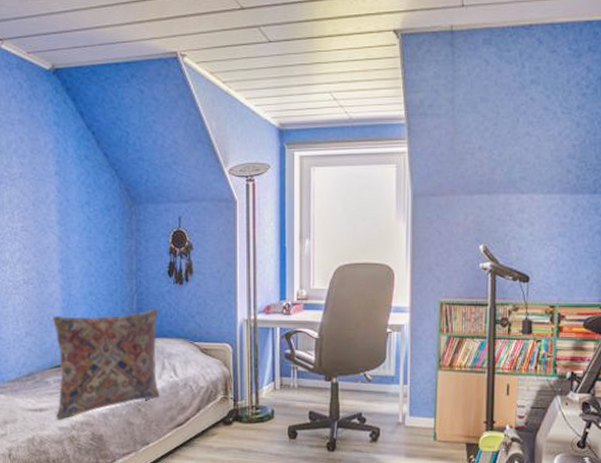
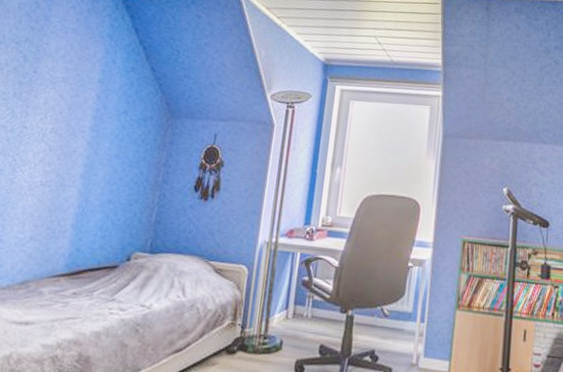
pillow: present [52,309,161,421] -> none [42,221,177,337]

